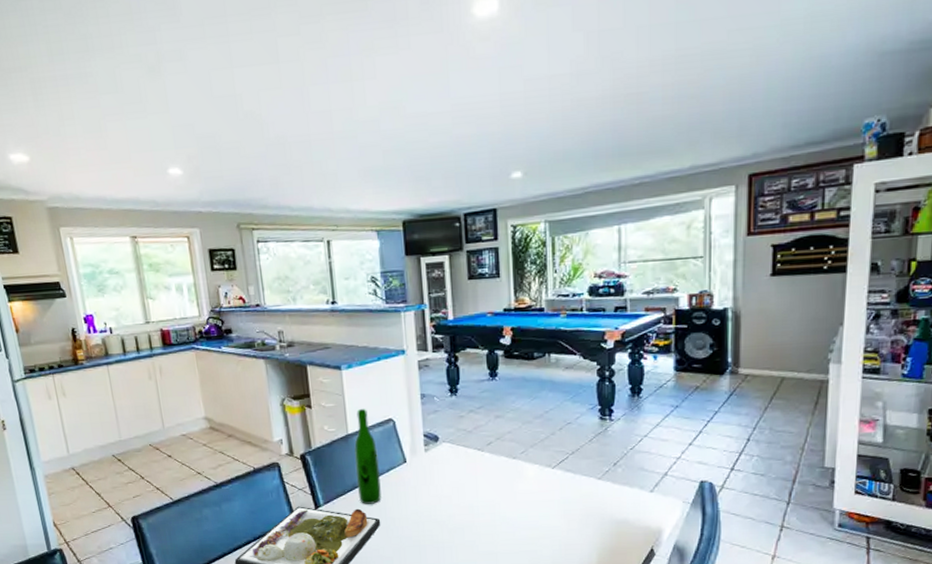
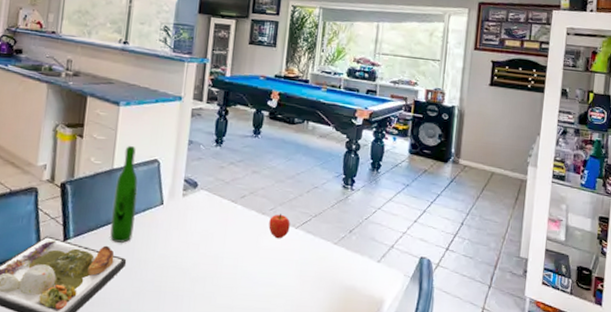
fruit: none [522,456,546,482] -> present [269,214,290,239]

